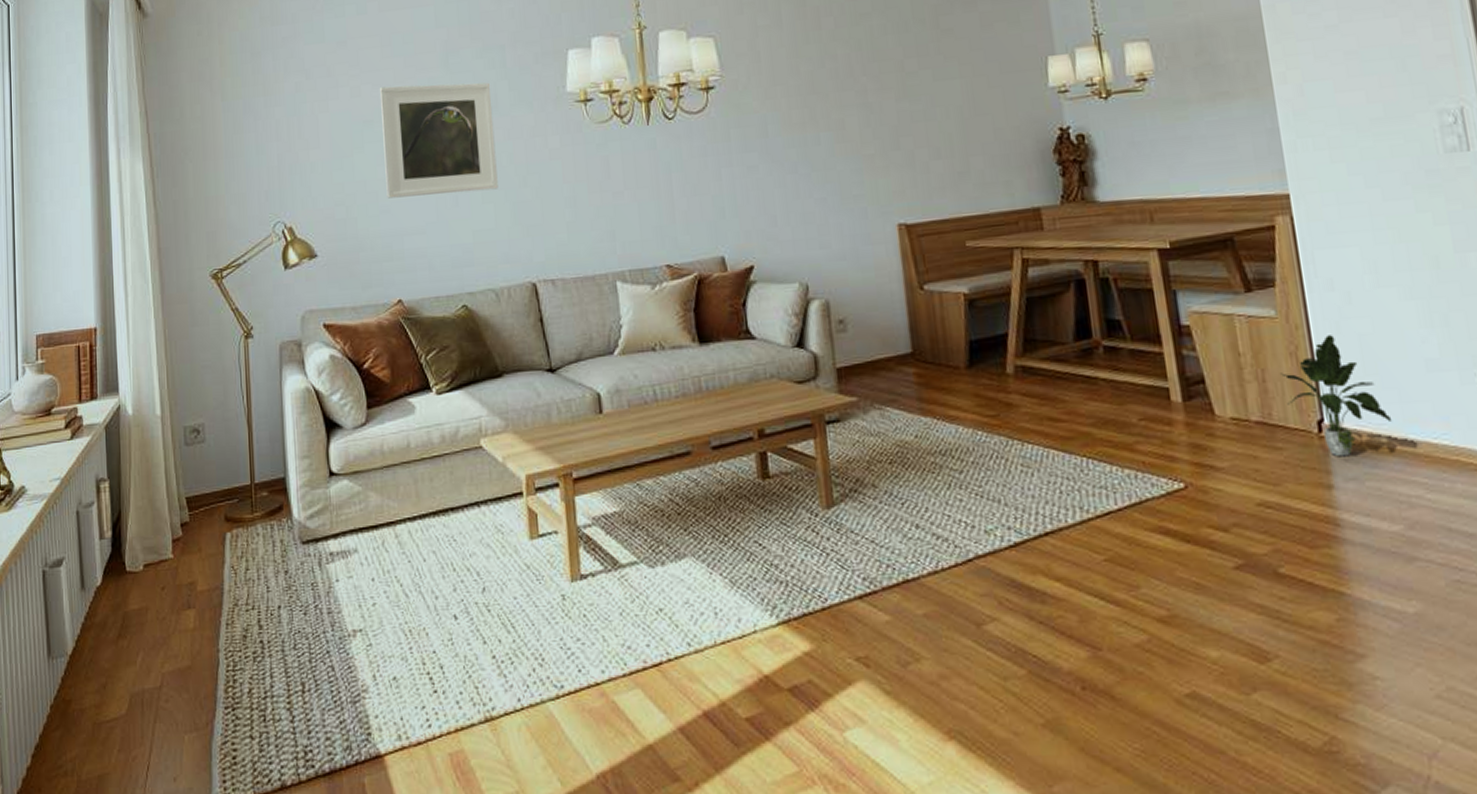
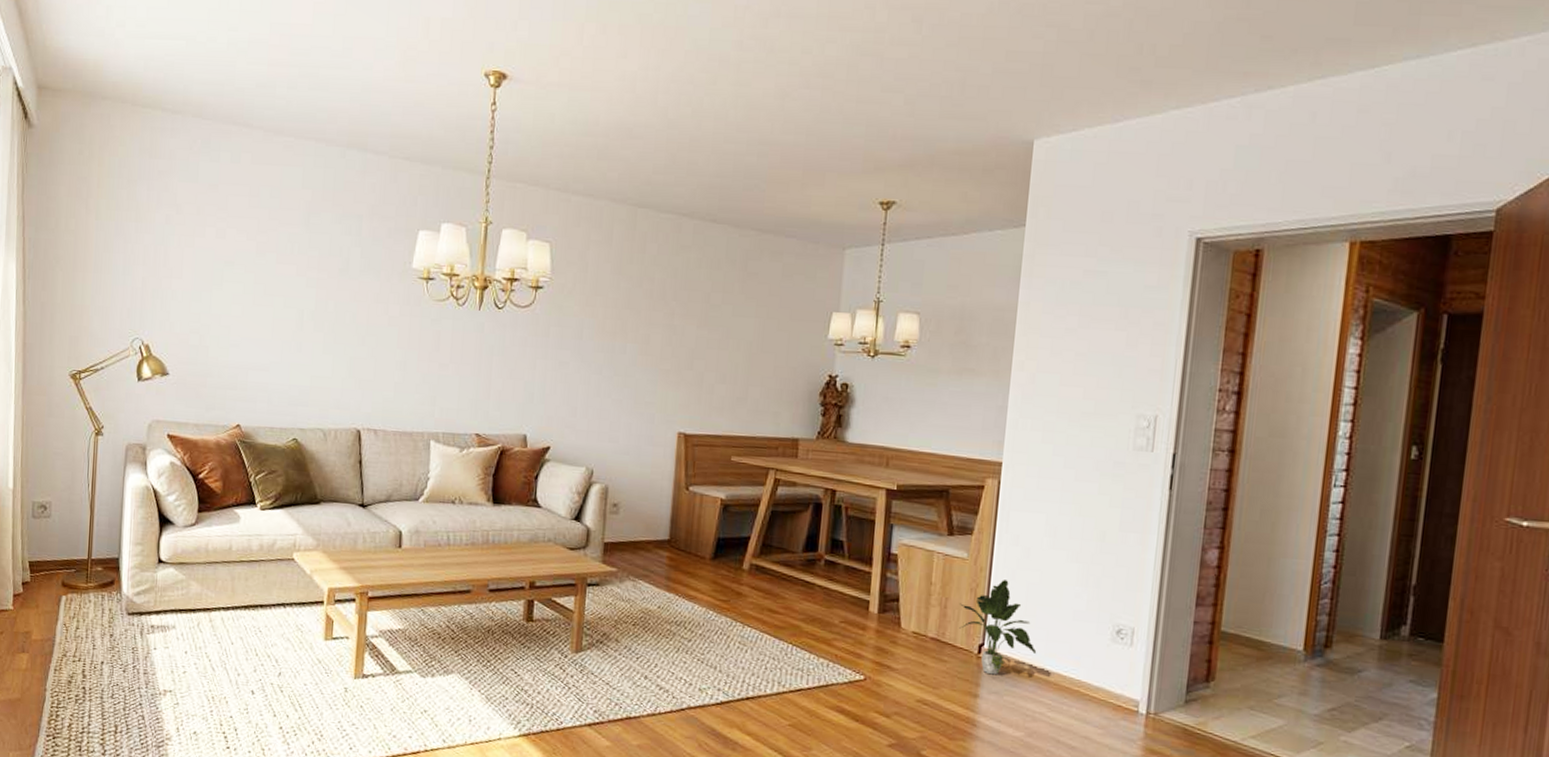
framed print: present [379,82,498,199] -> none [238,233,345,343]

